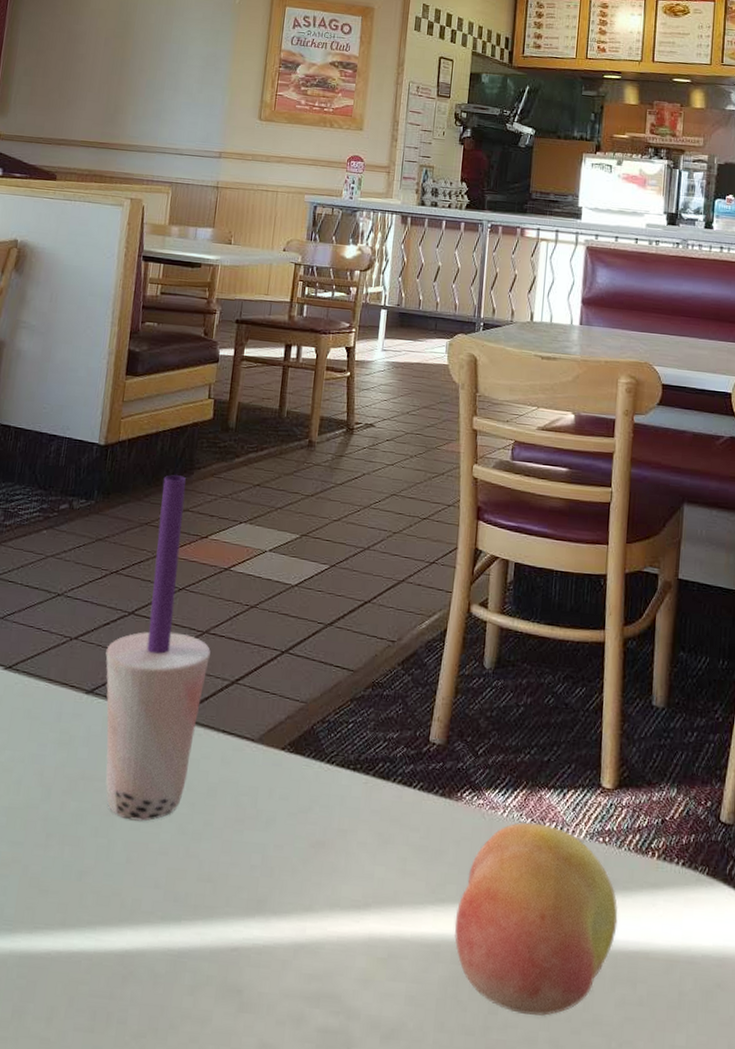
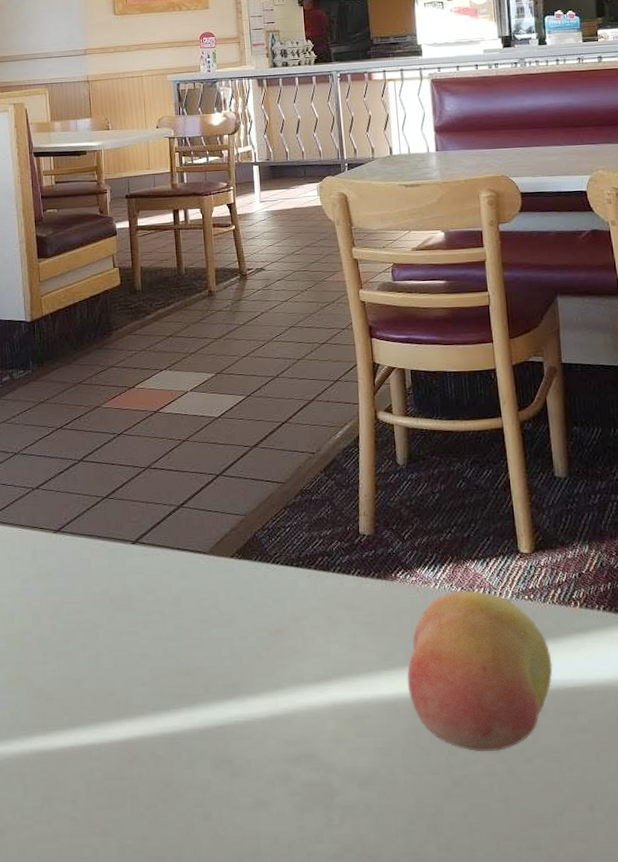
beverage cup: present [105,474,211,821] -> none [65,337,155,633]

